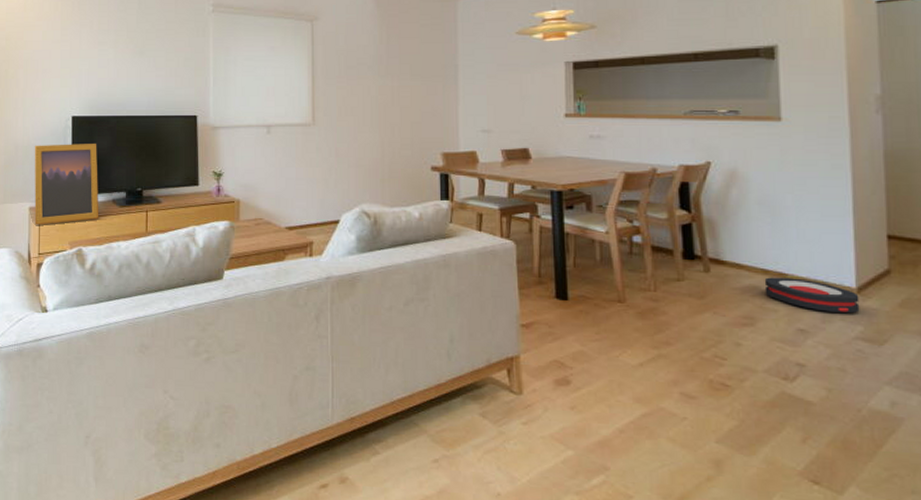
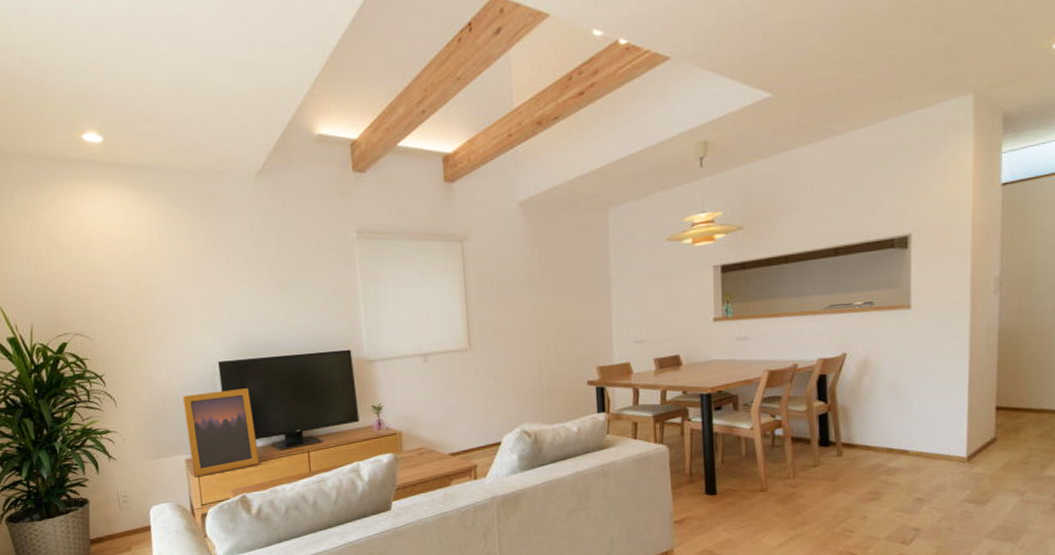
robot vacuum: present [764,277,860,313] -> none [889,453,969,481]

